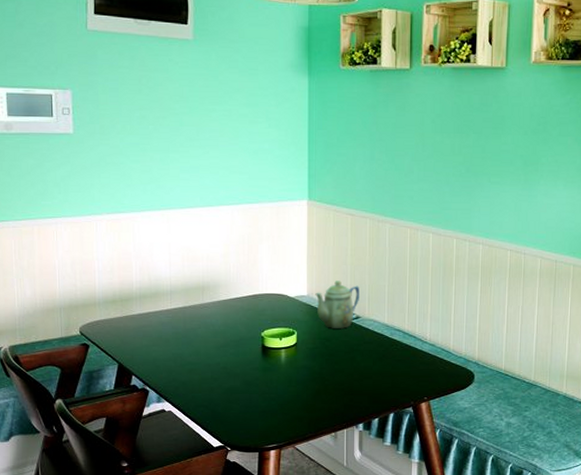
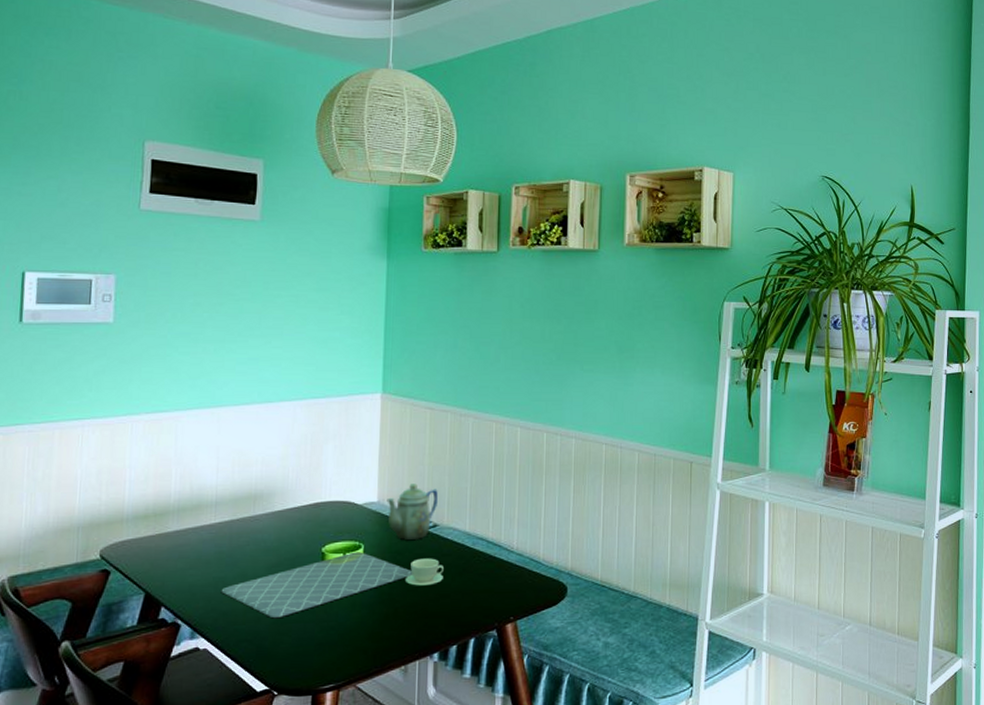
placemat: none [179,337,340,389] -> present [221,552,413,619]
teacup: none [332,345,366,368] -> present [404,558,443,586]

